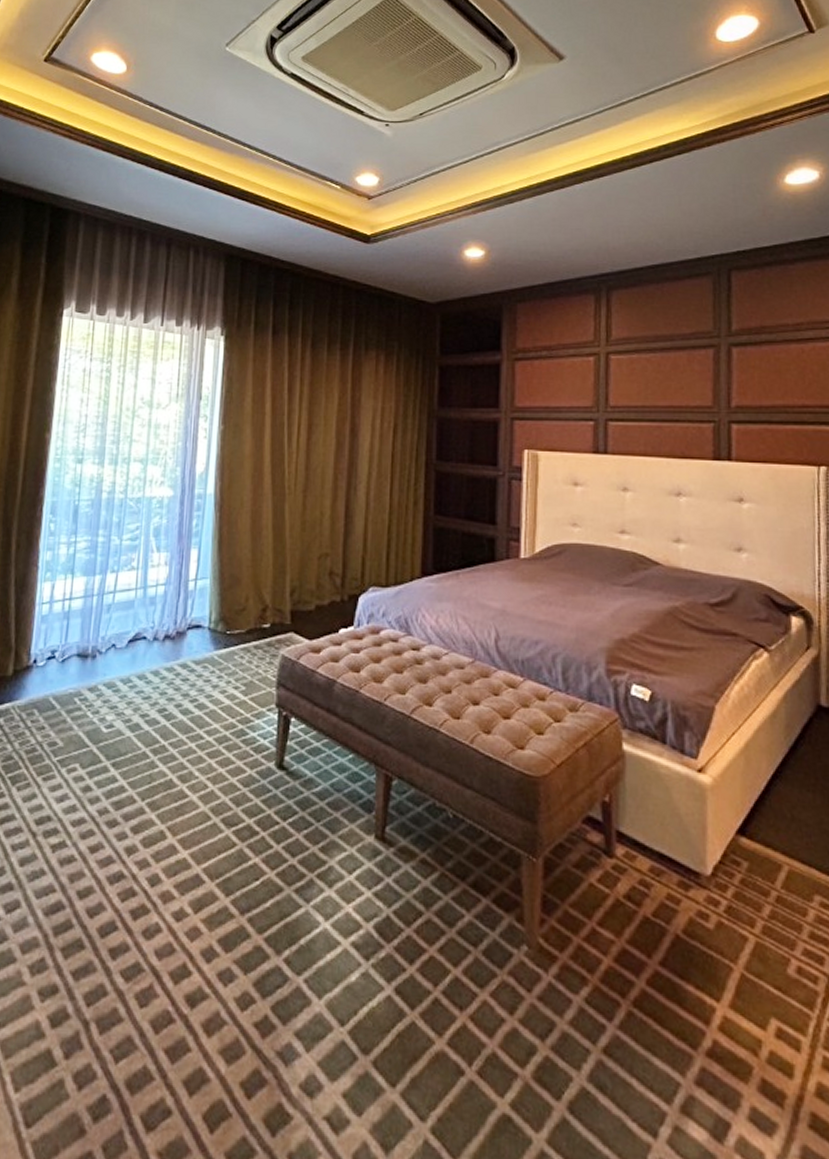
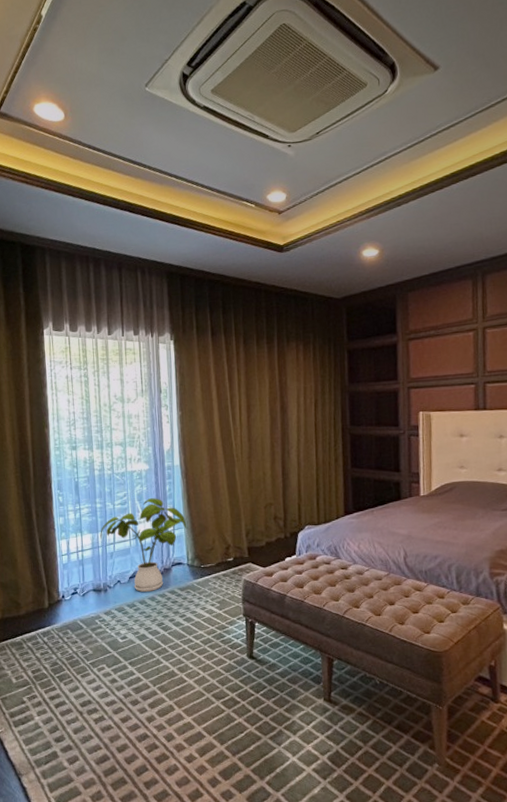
house plant: none [97,535,214,663] -> present [100,498,187,592]

